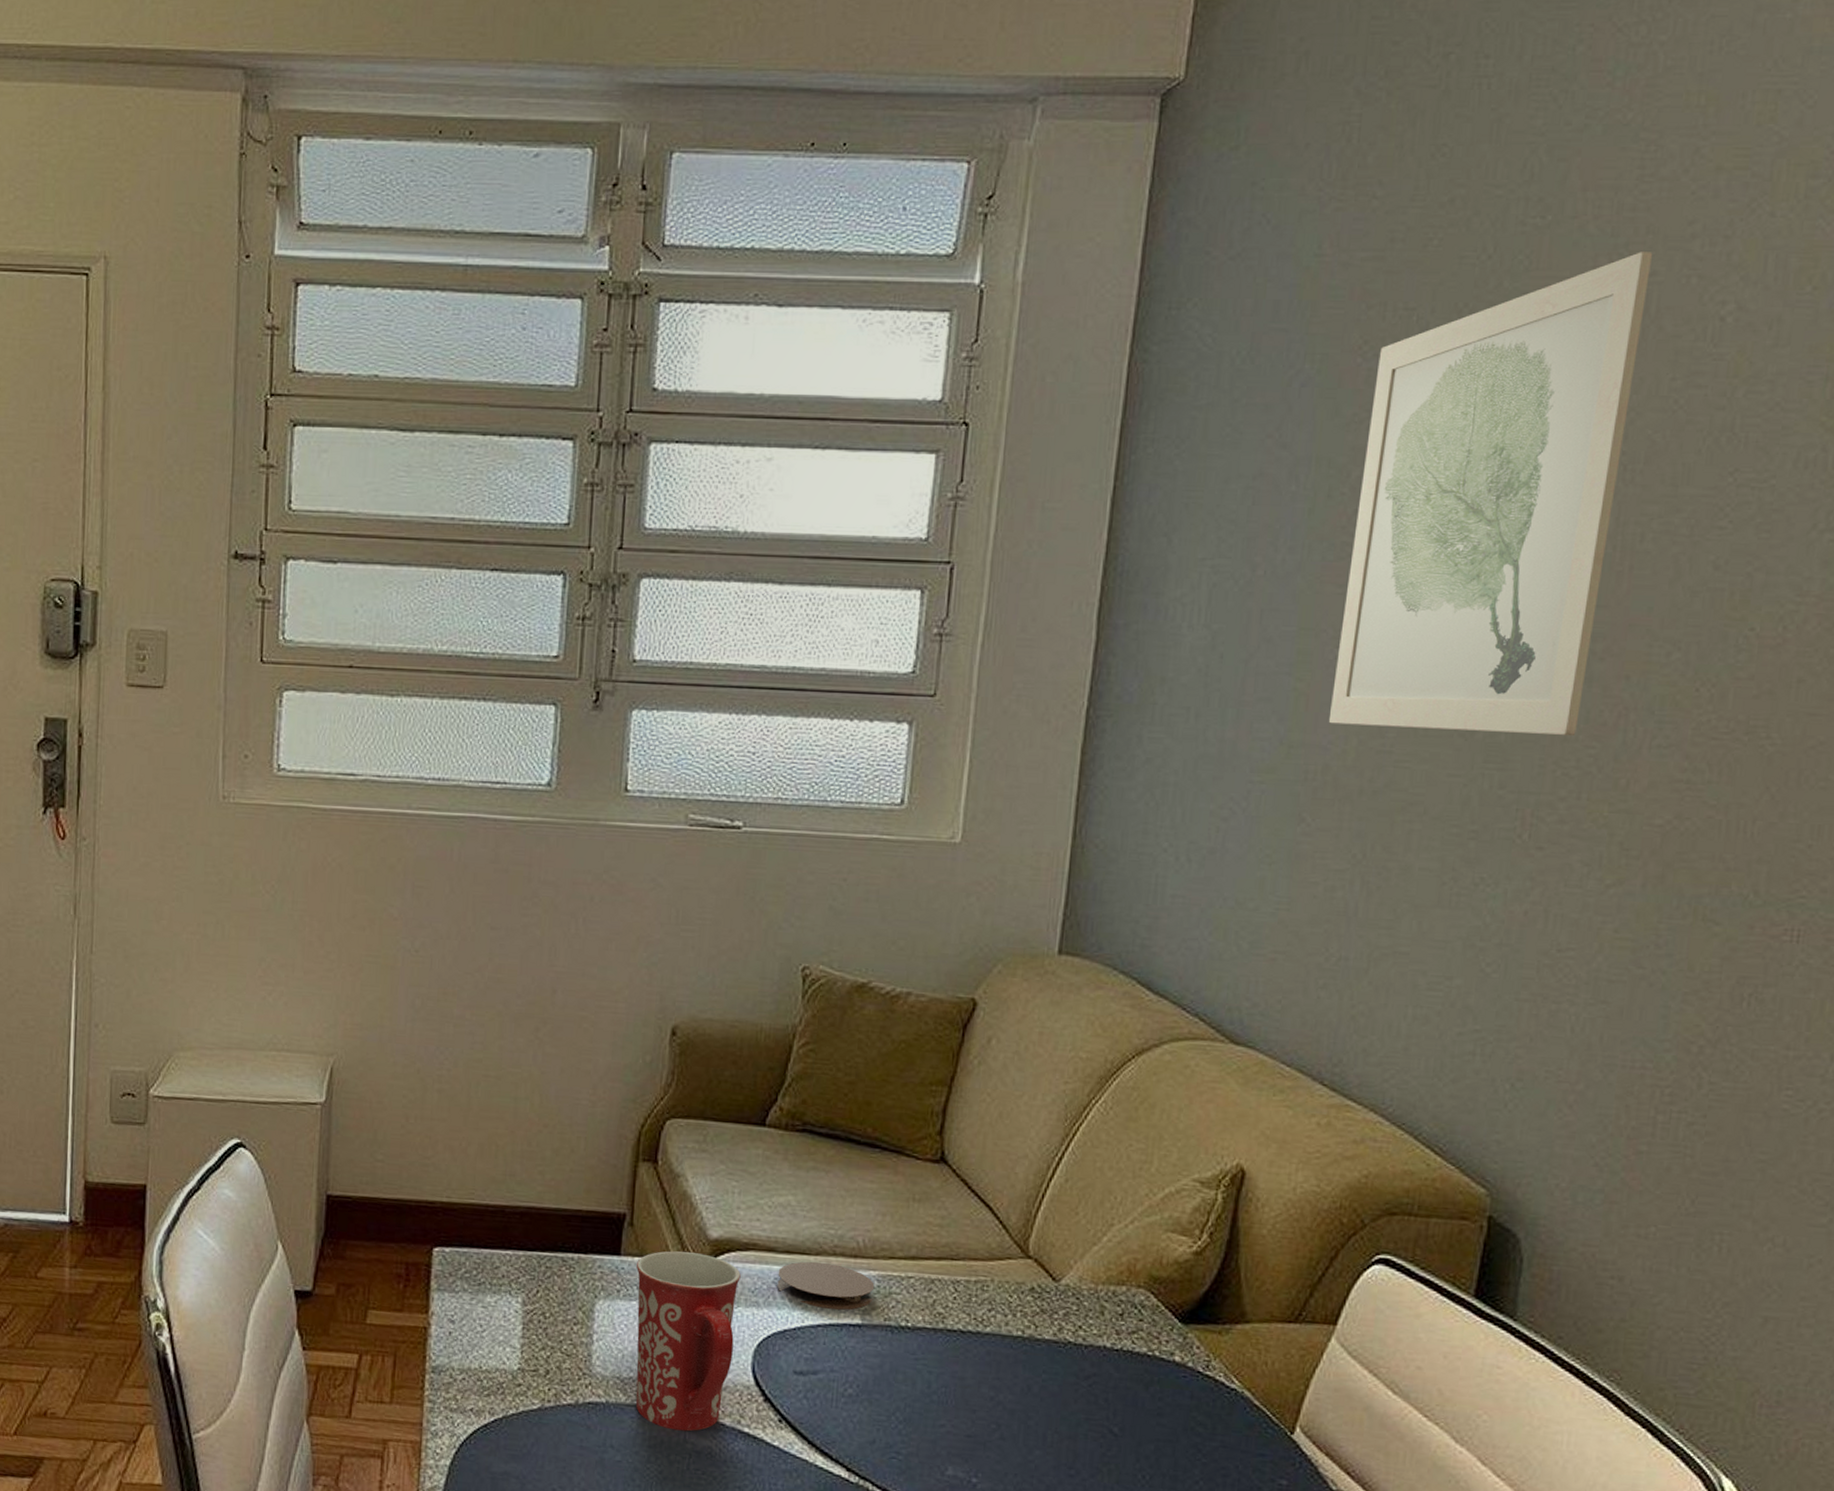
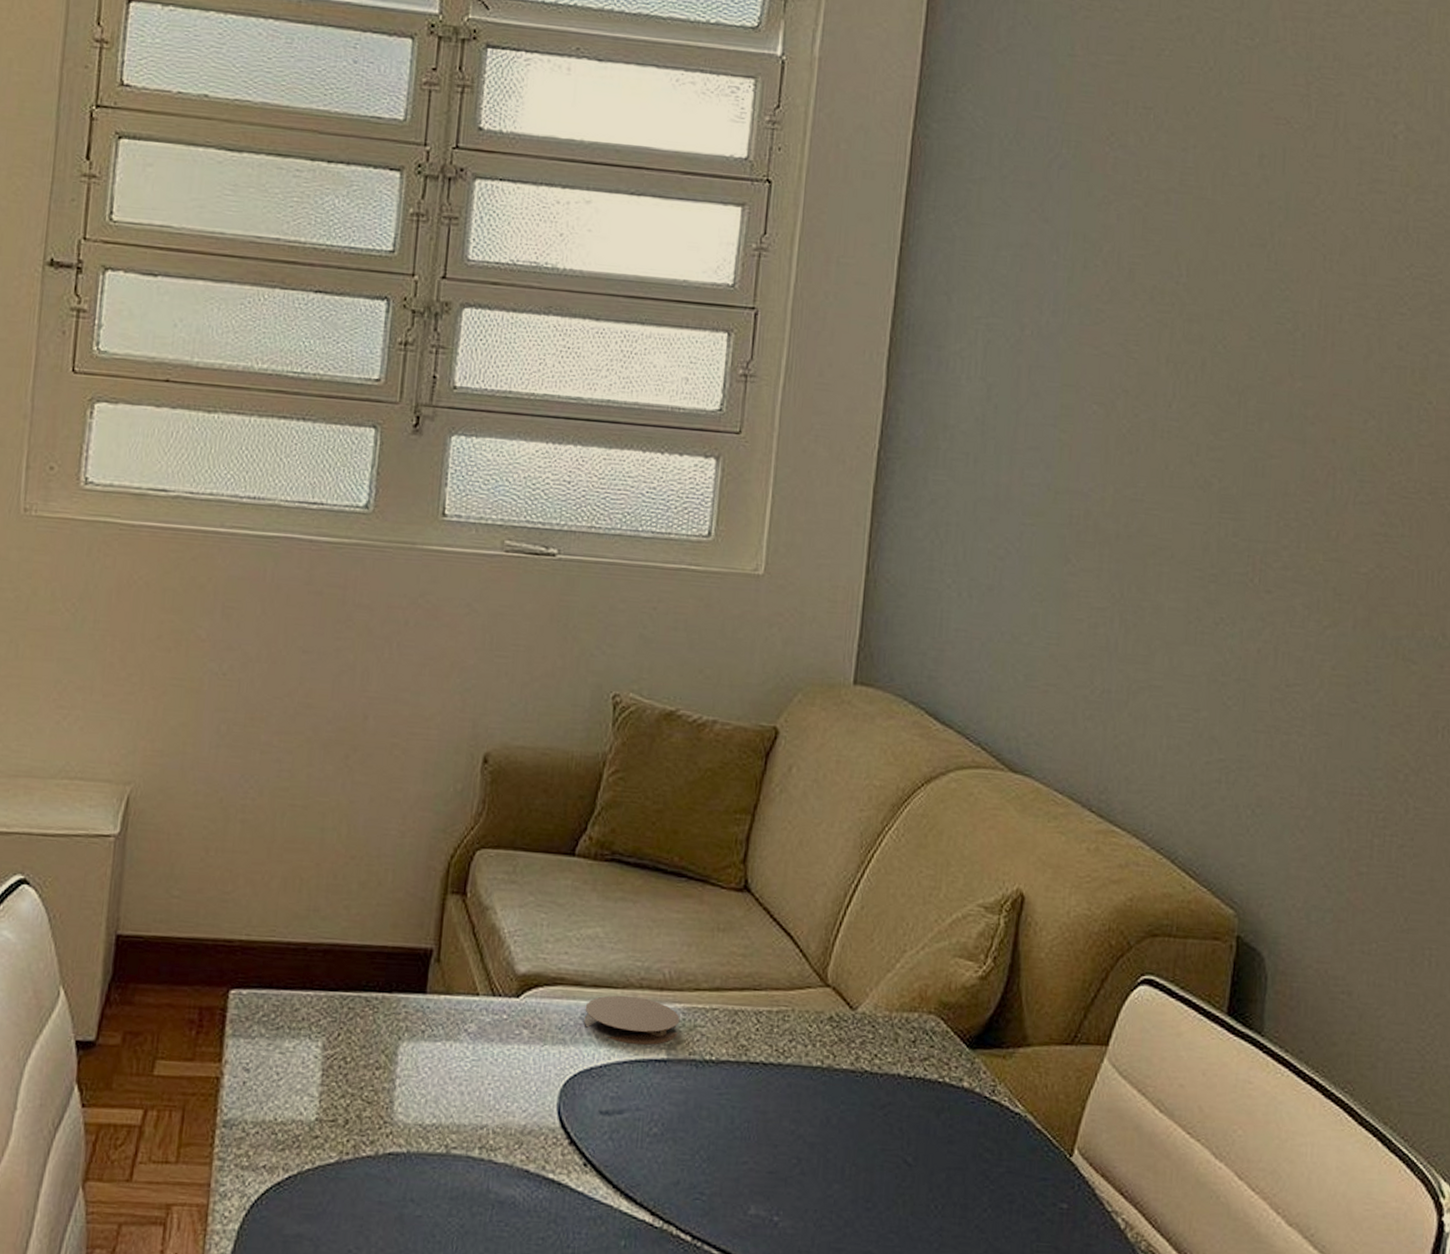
mug: present [635,1251,741,1432] -> none [438,987,548,1180]
wall art: present [1328,252,1653,737] -> none [1088,75,1340,492]

